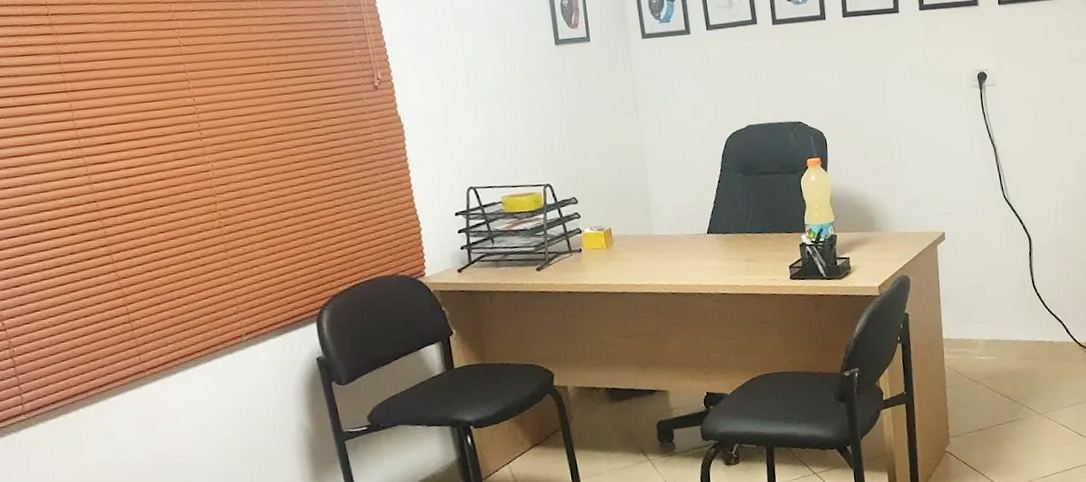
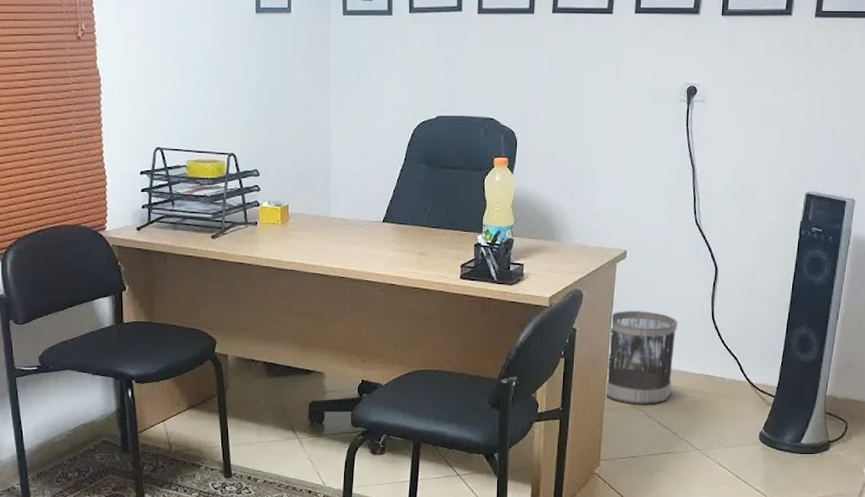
wastebasket: none [938,287,1006,379] -> present [605,311,678,405]

